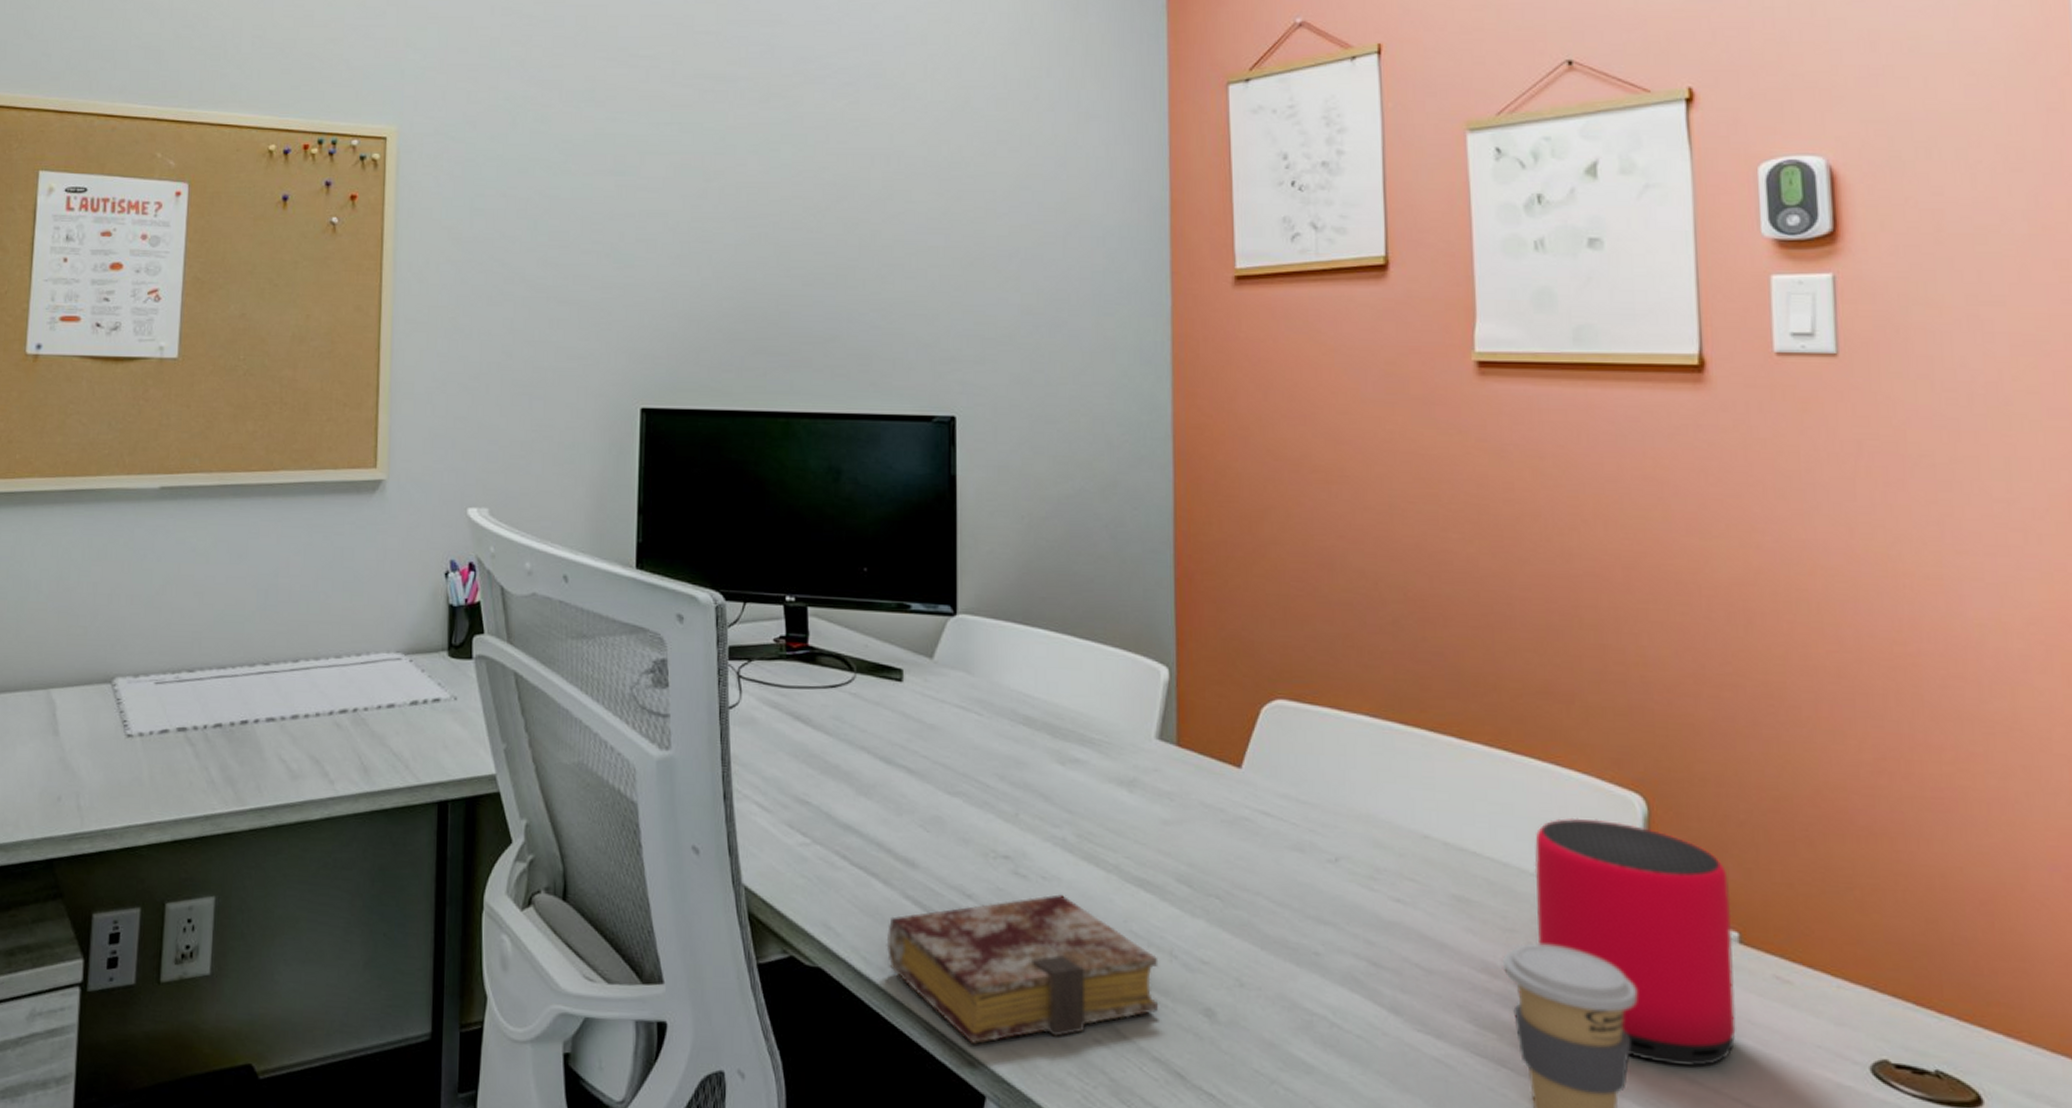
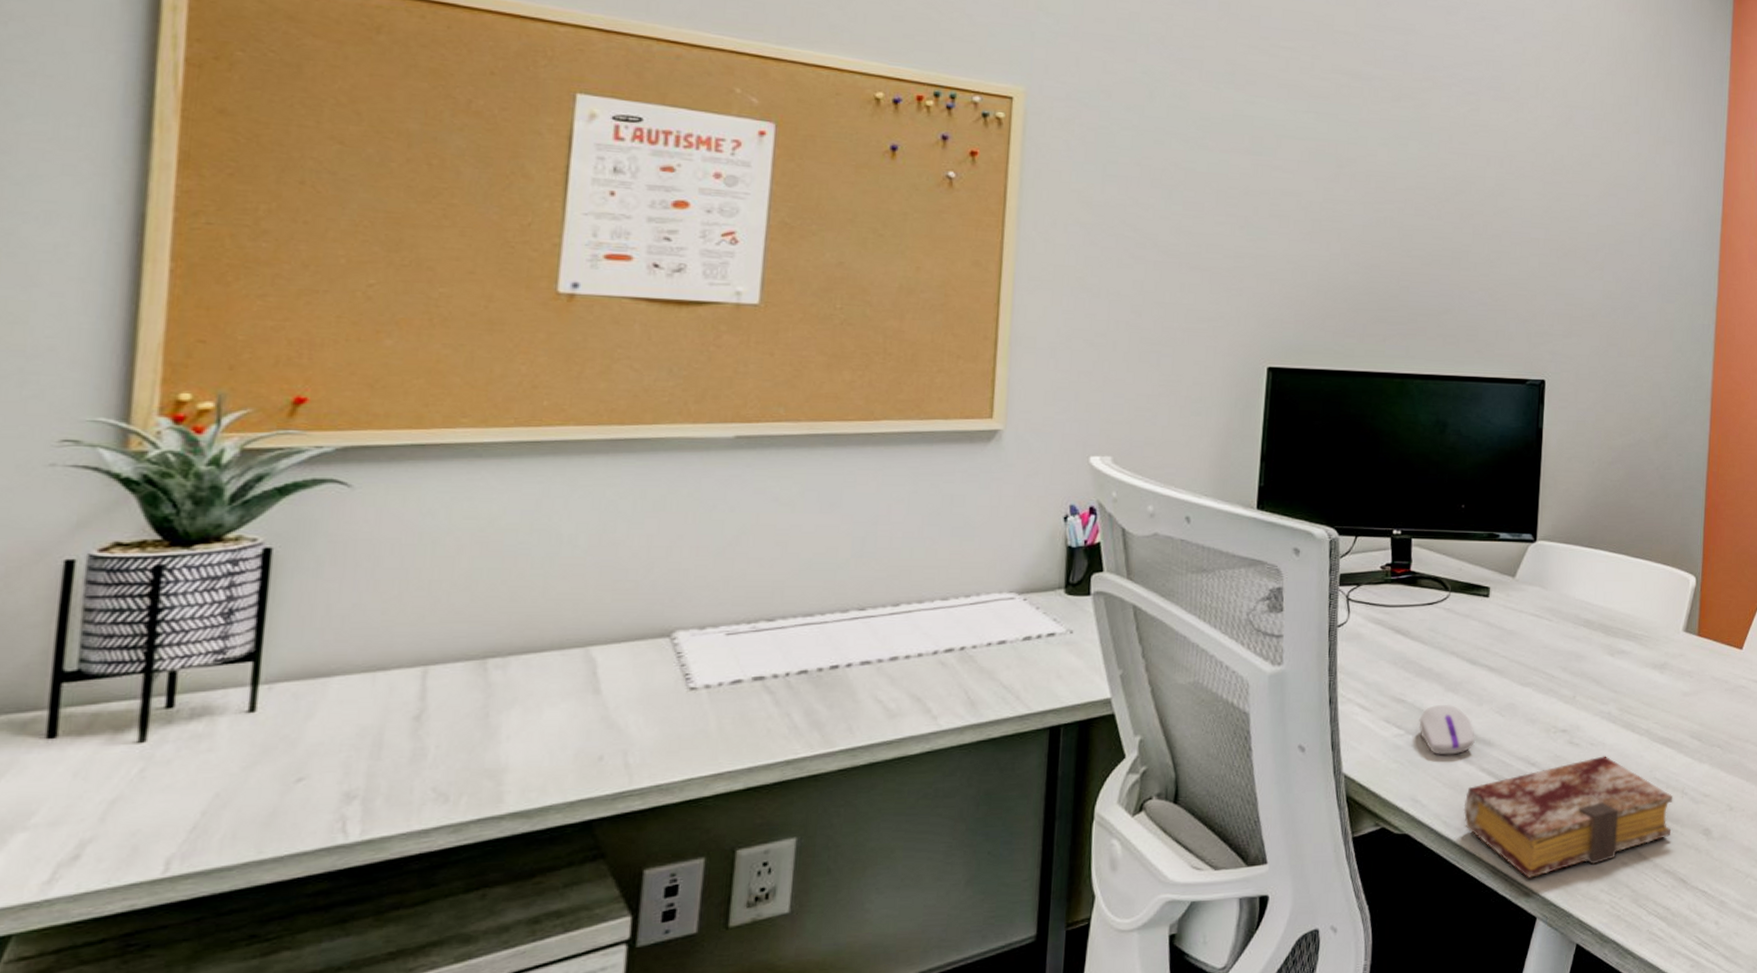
computer mouse: none [827,810,895,875] -> present [1419,704,1475,755]

